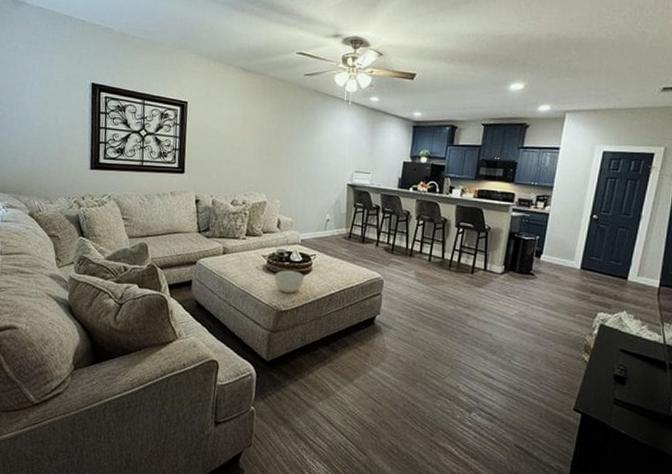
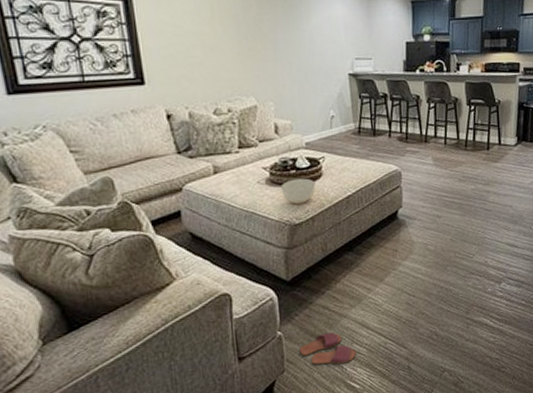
slippers: none [267,418,317,454] -> present [299,331,356,365]

